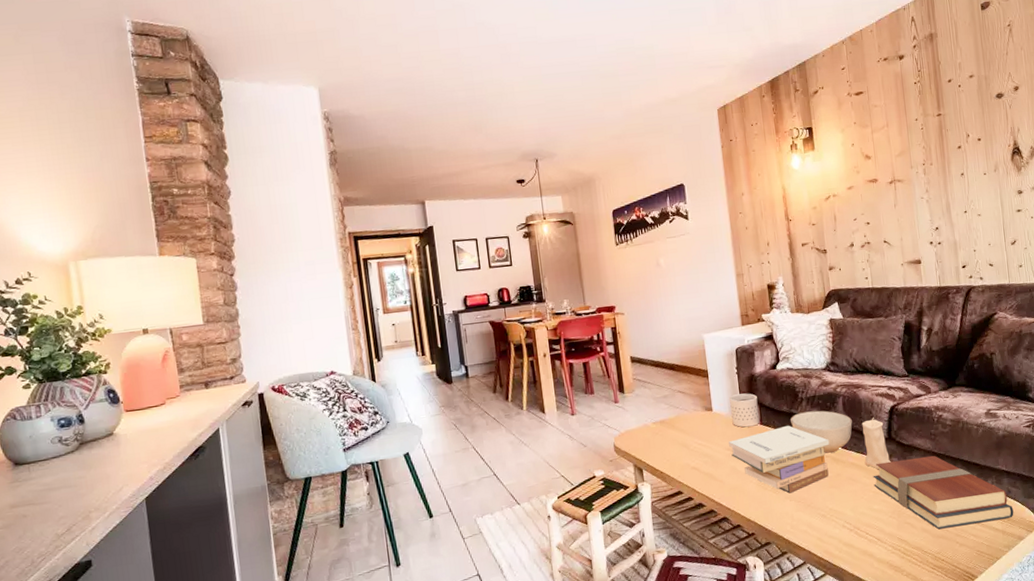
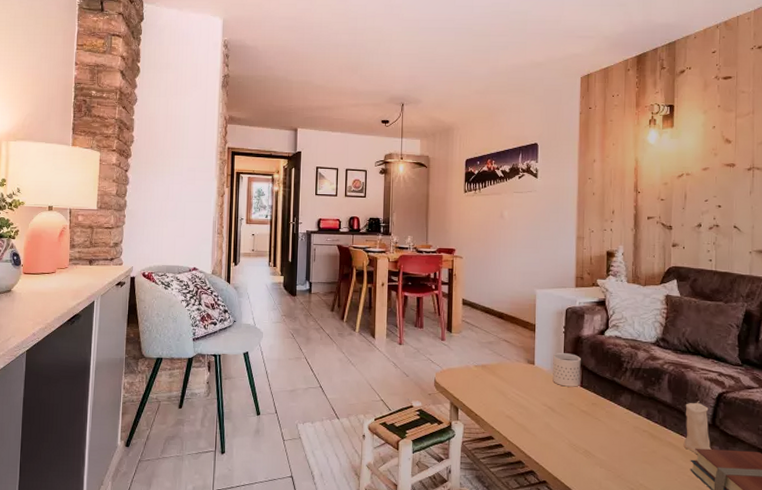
books: present [728,425,830,494] -> none [545,392,649,460]
bowl: present [790,410,852,454] -> none [612,382,676,428]

